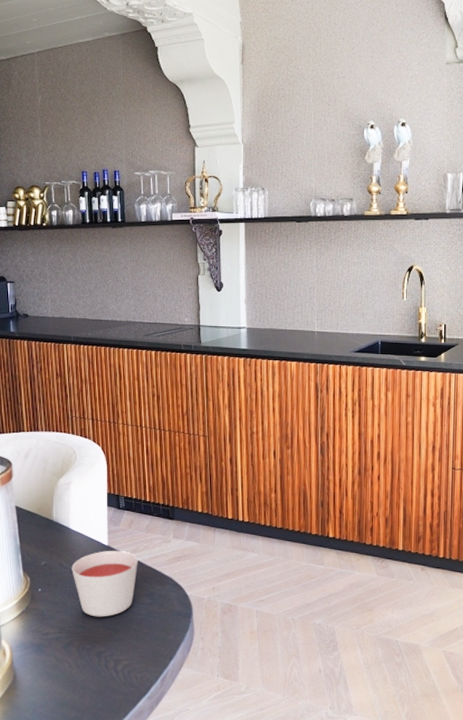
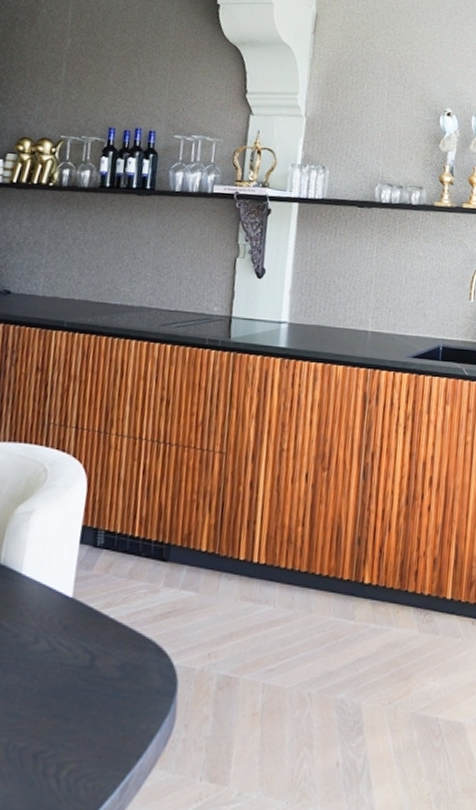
candle: present [72,550,138,617] -> none [15,604,112,701]

